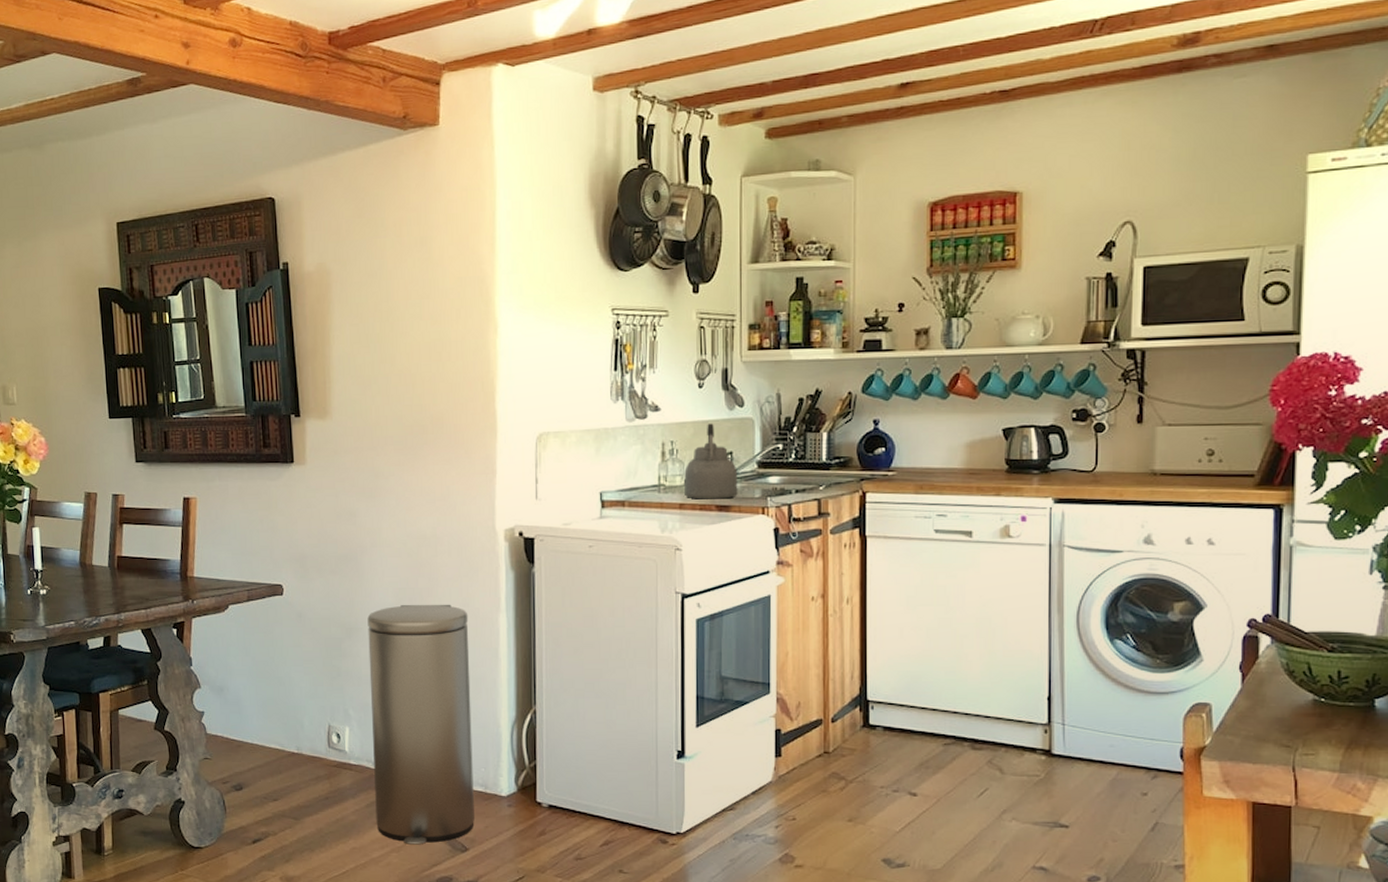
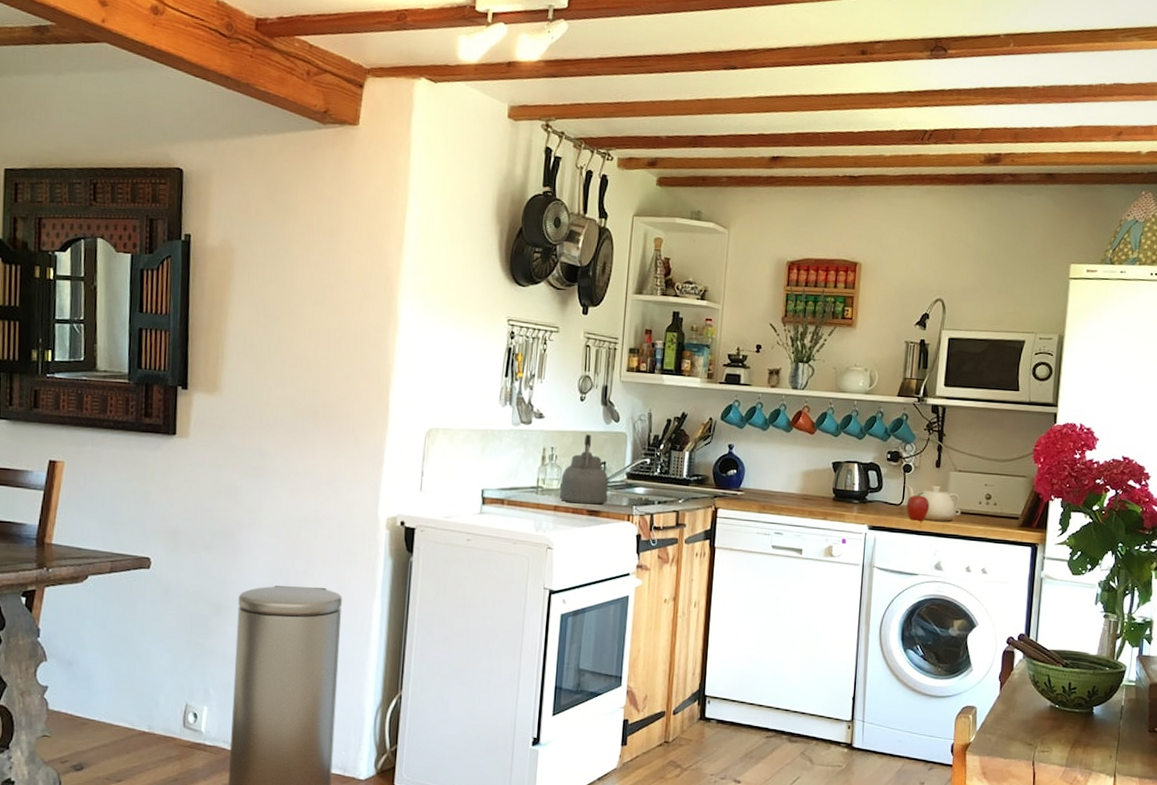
teapot: none [1098,444,1175,487] -> present [905,484,961,522]
fruit: none [1102,454,1132,490] -> present [906,492,930,522]

